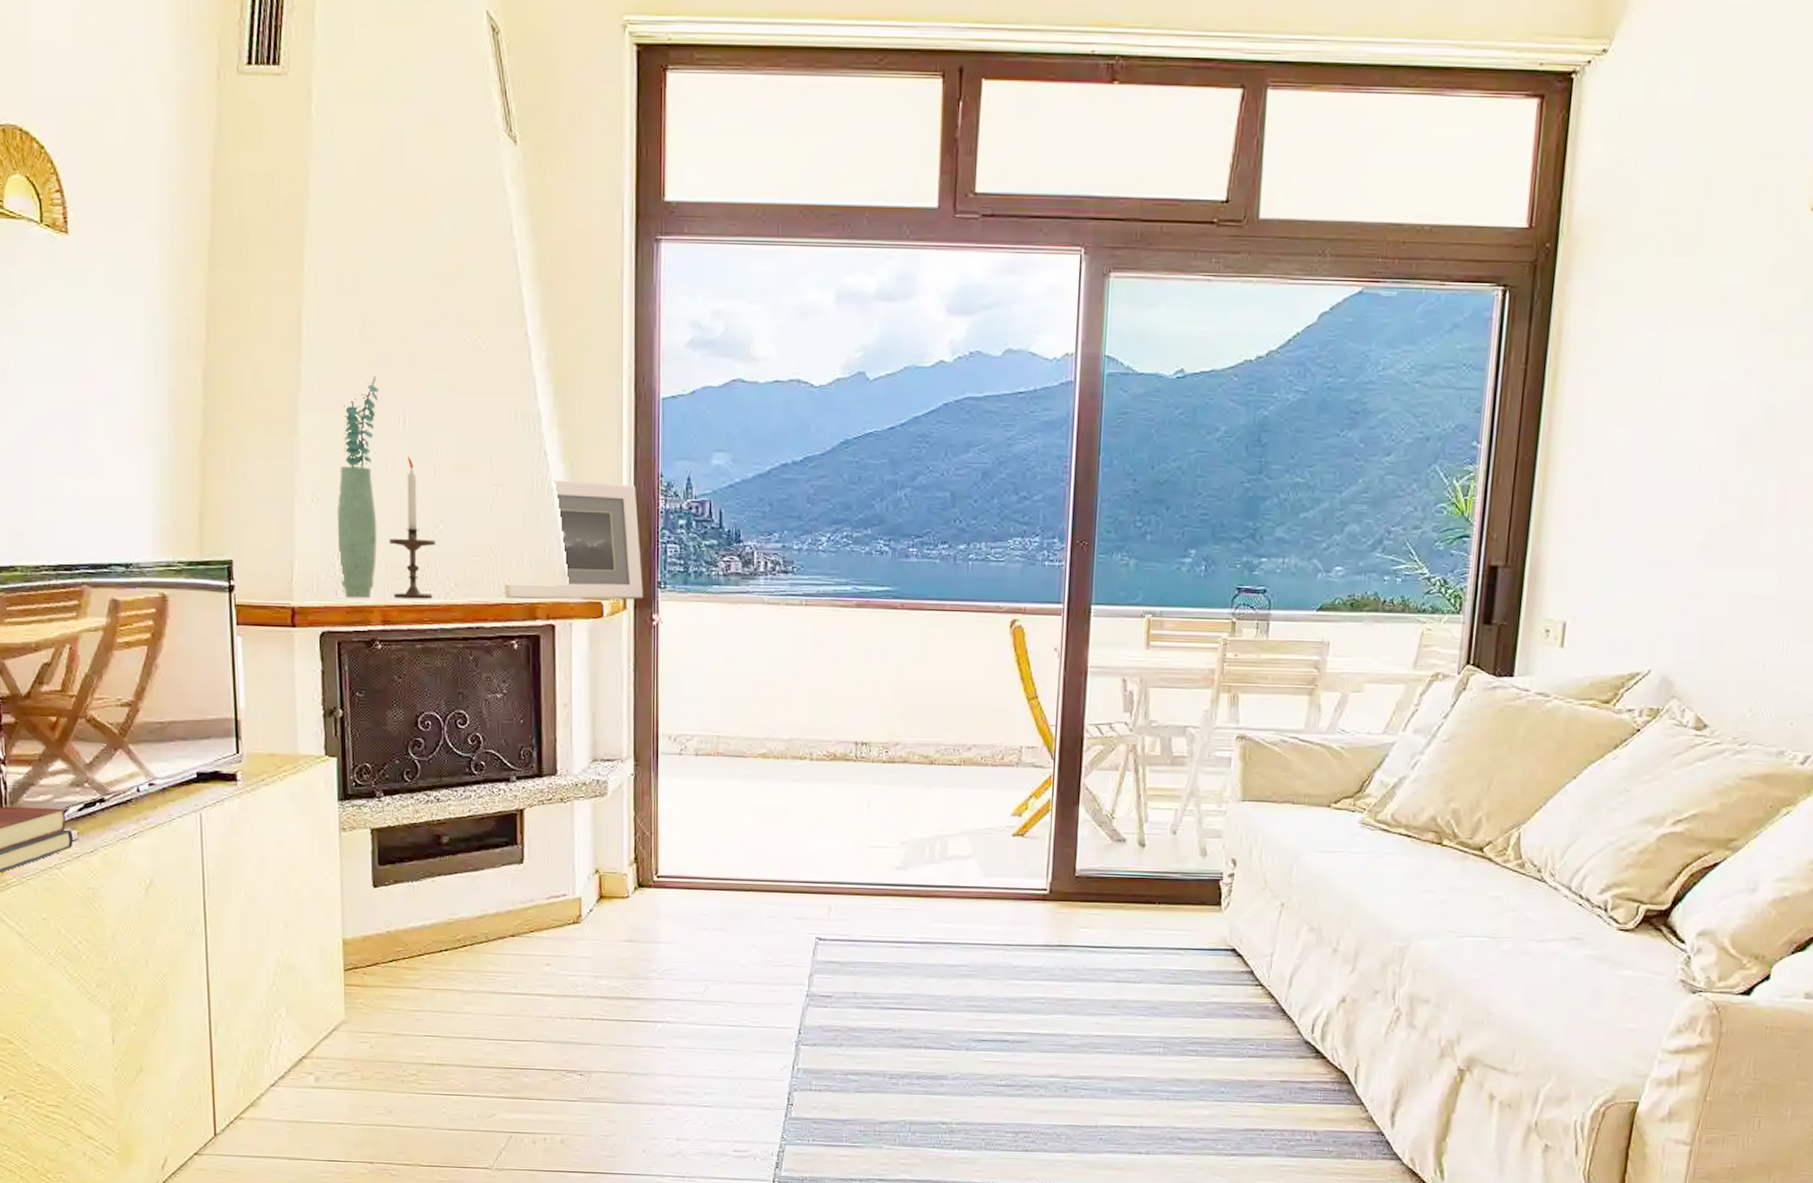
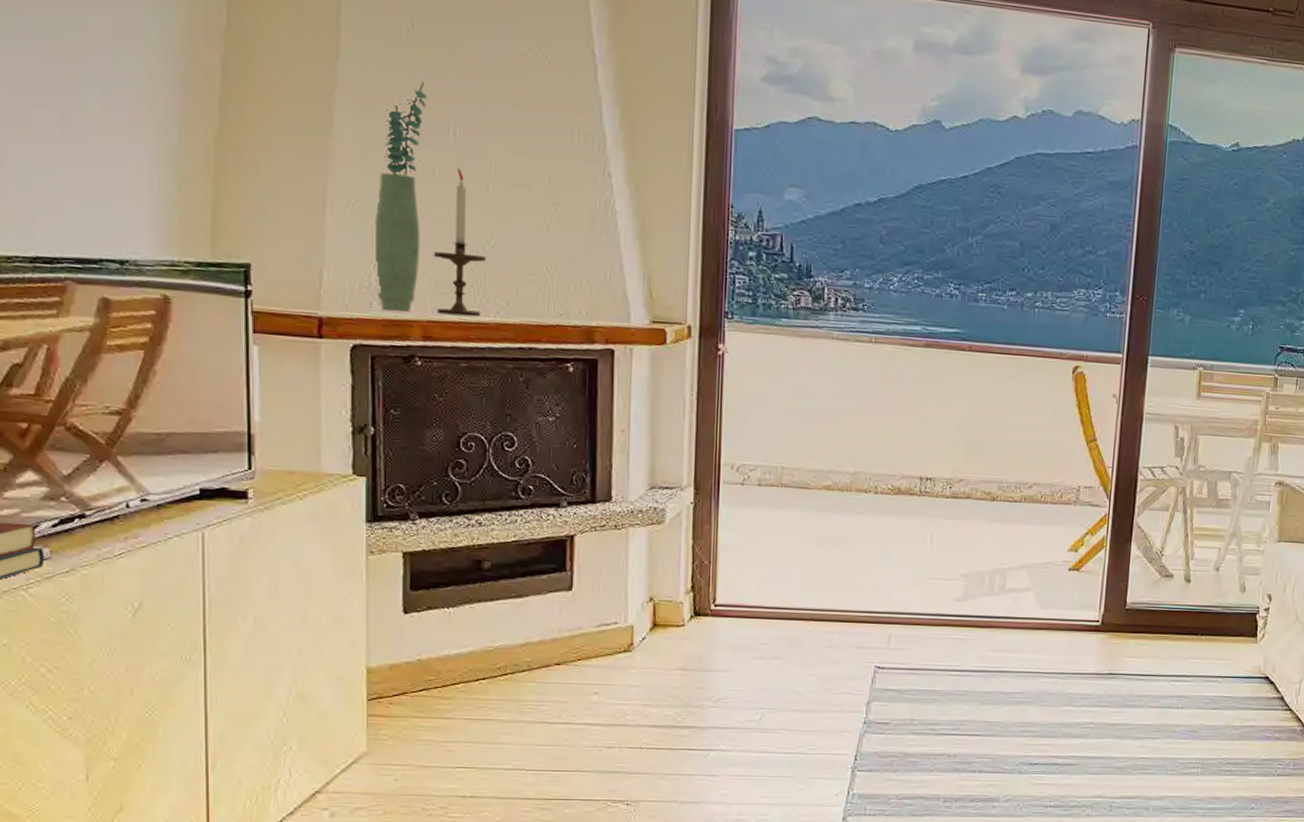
picture frame: present [503,479,643,600] -> none [560,202,709,329]

